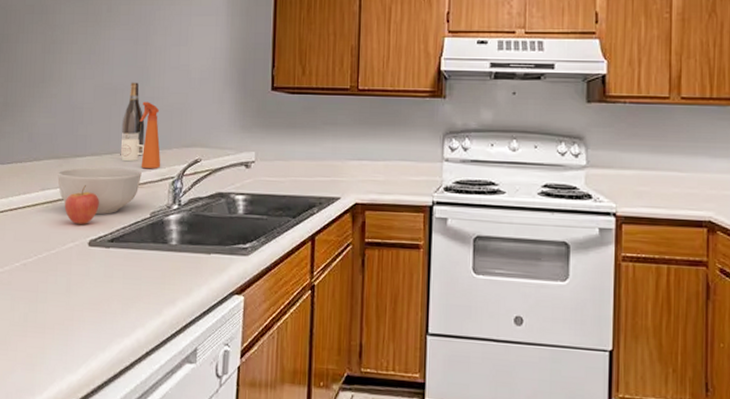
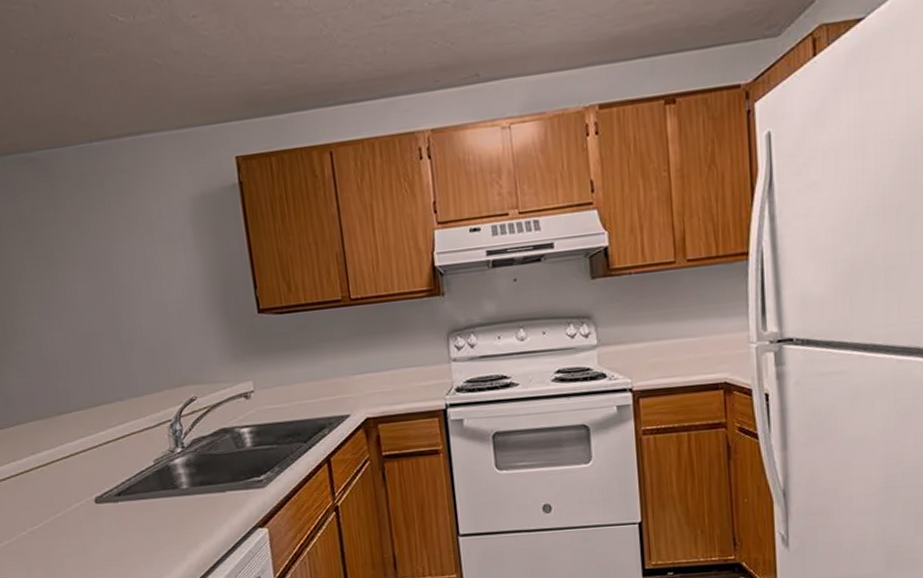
bowl: present [57,167,142,215] -> none [45,418,137,471]
fruit: present [64,185,99,225] -> none [59,442,98,484]
mug: present [120,138,145,162] -> none [106,385,134,412]
wine bottle: present [121,82,145,154] -> none [102,325,132,401]
spray bottle: present [139,101,161,169] -> none [121,344,155,416]

